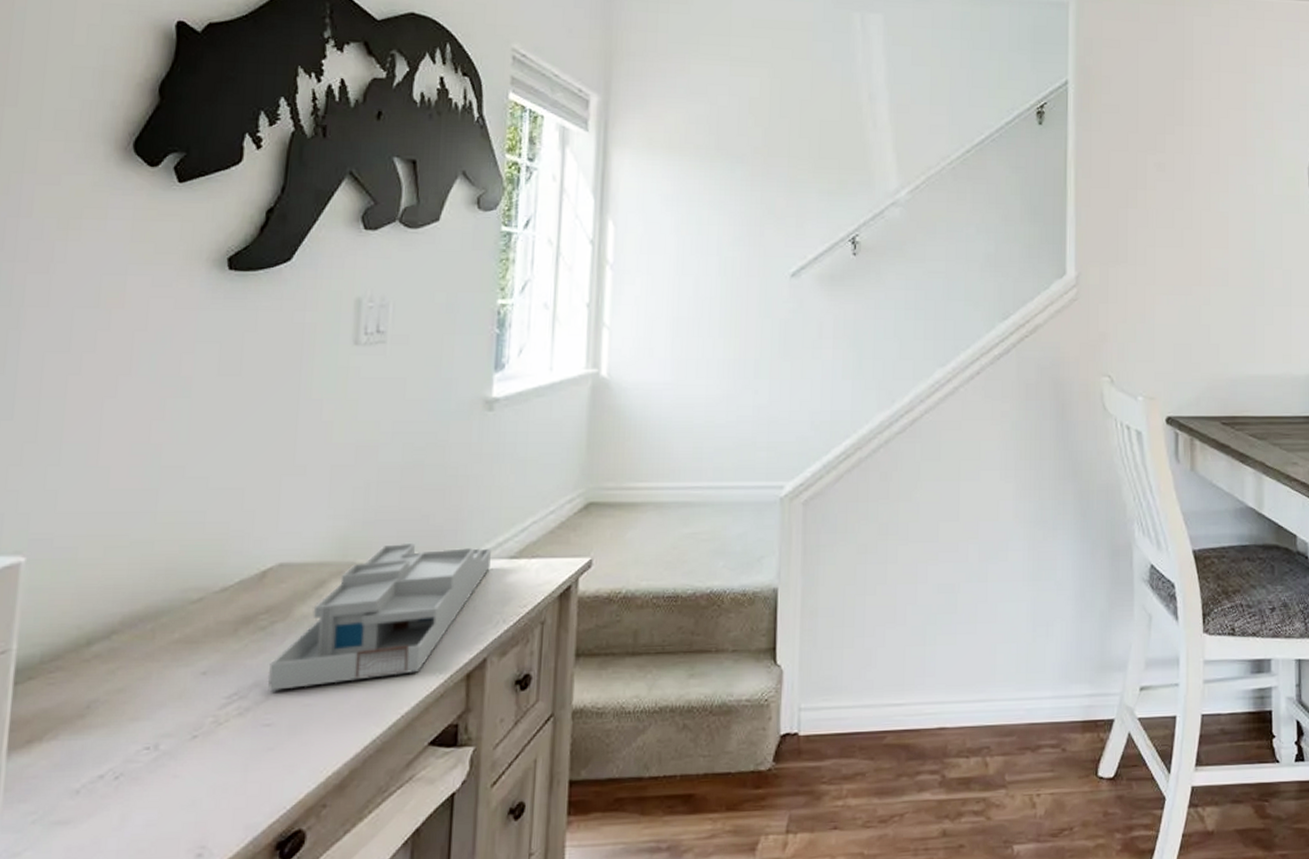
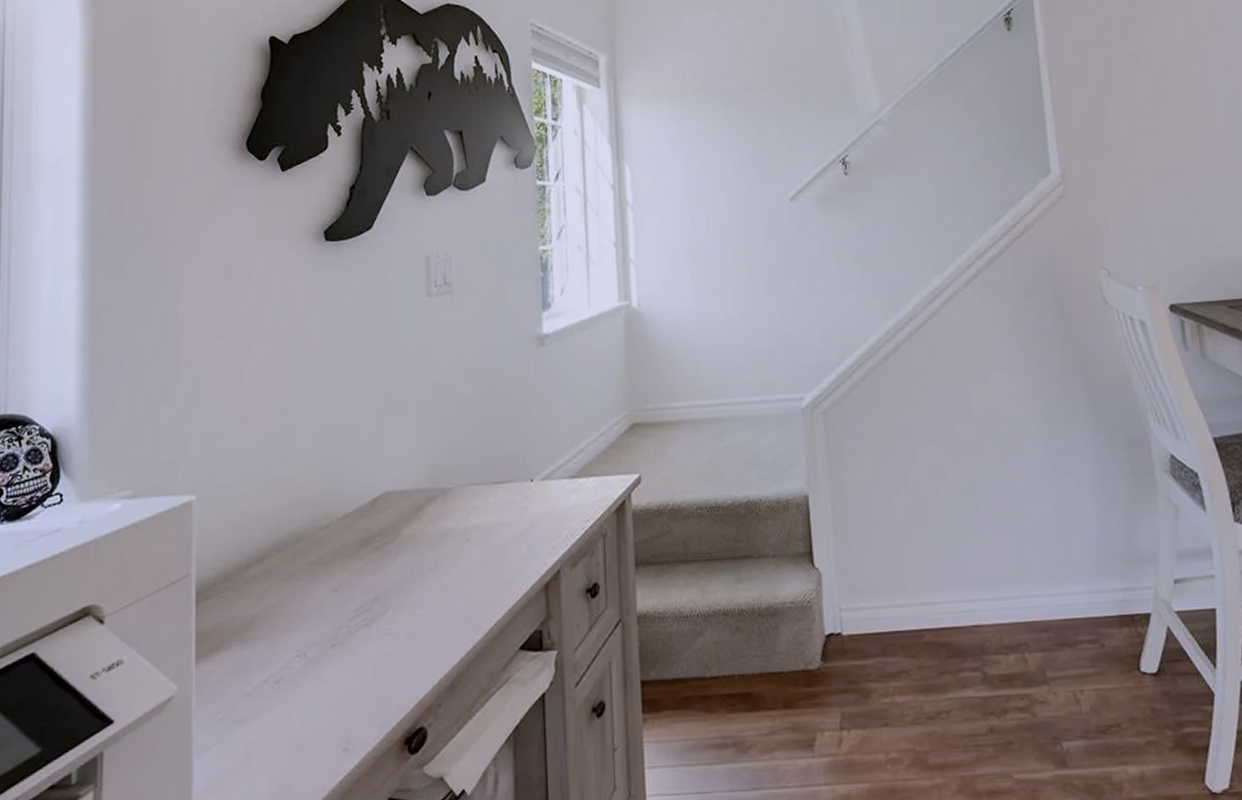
desk organizer: present [267,542,491,692] -> none [385,468,555,605]

